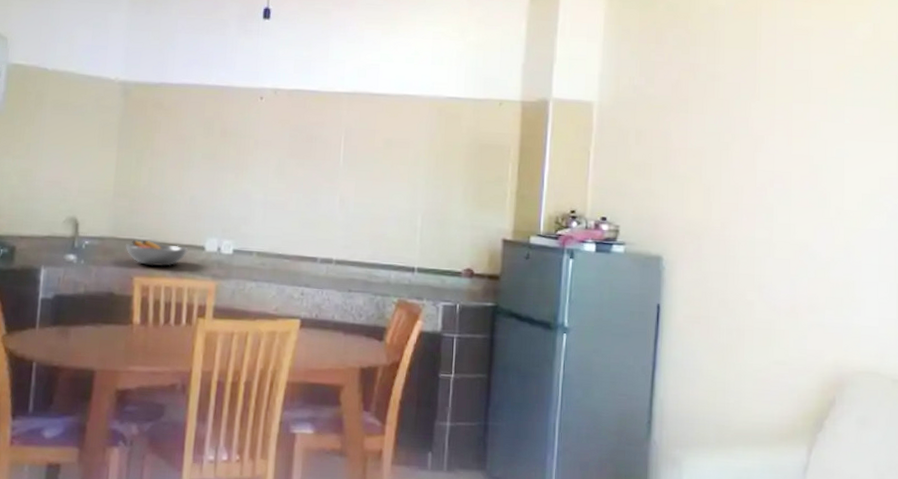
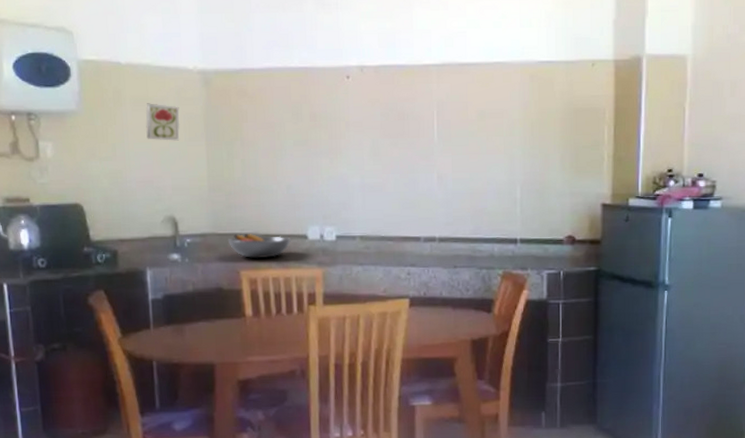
decorative tile: none [61,108,97,146] -> present [146,103,180,141]

